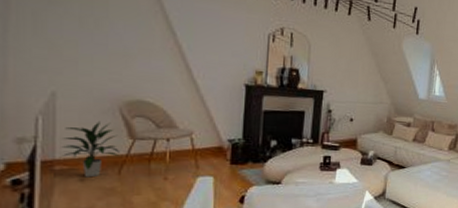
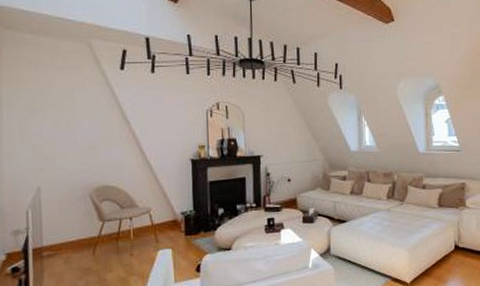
indoor plant: present [61,120,119,178] -> none [47,208,93,260]

